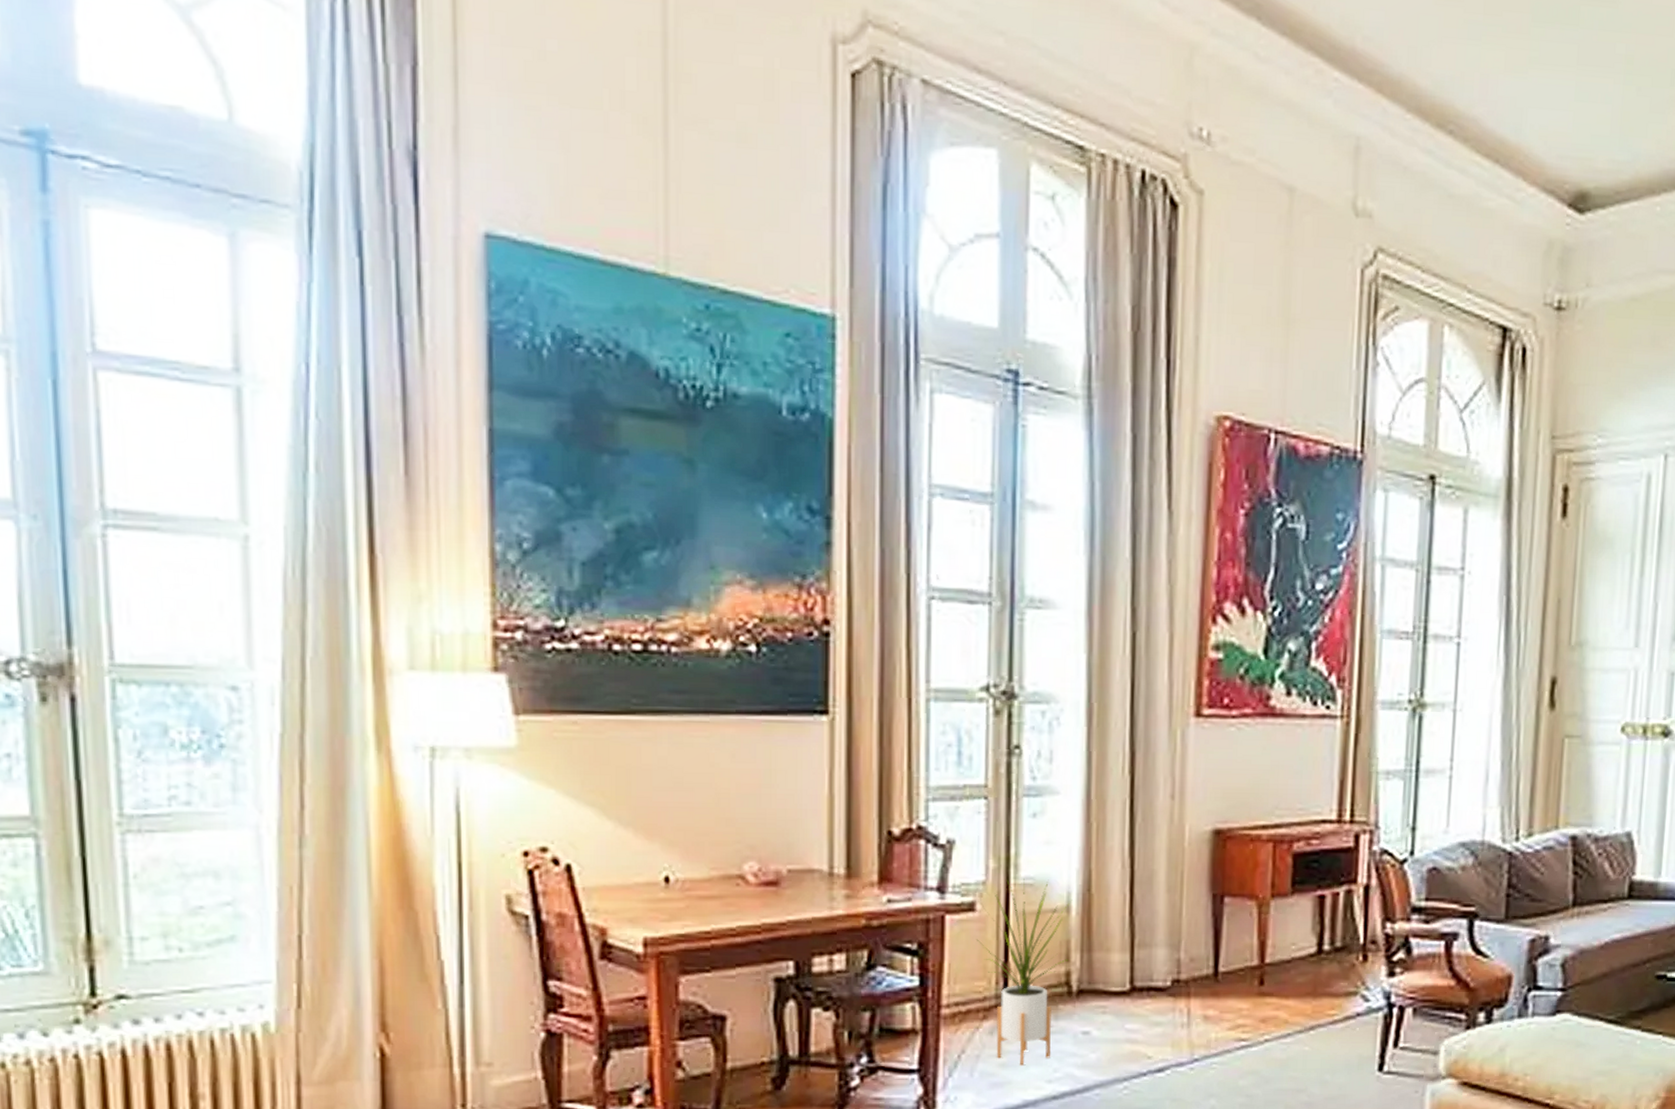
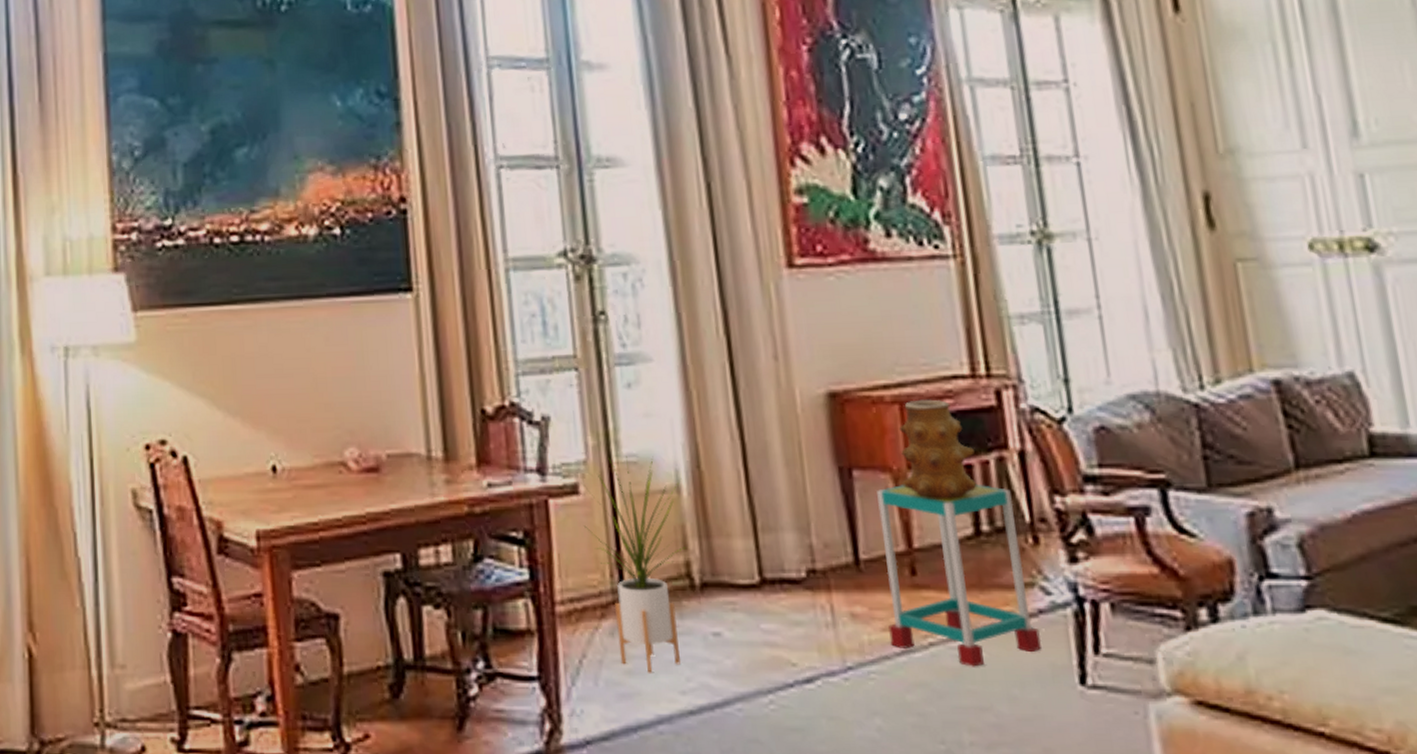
side table: none [1233,911,1355,1058] -> present [877,485,1042,667]
vase: none [1263,839,1330,924] -> present [898,399,977,500]

